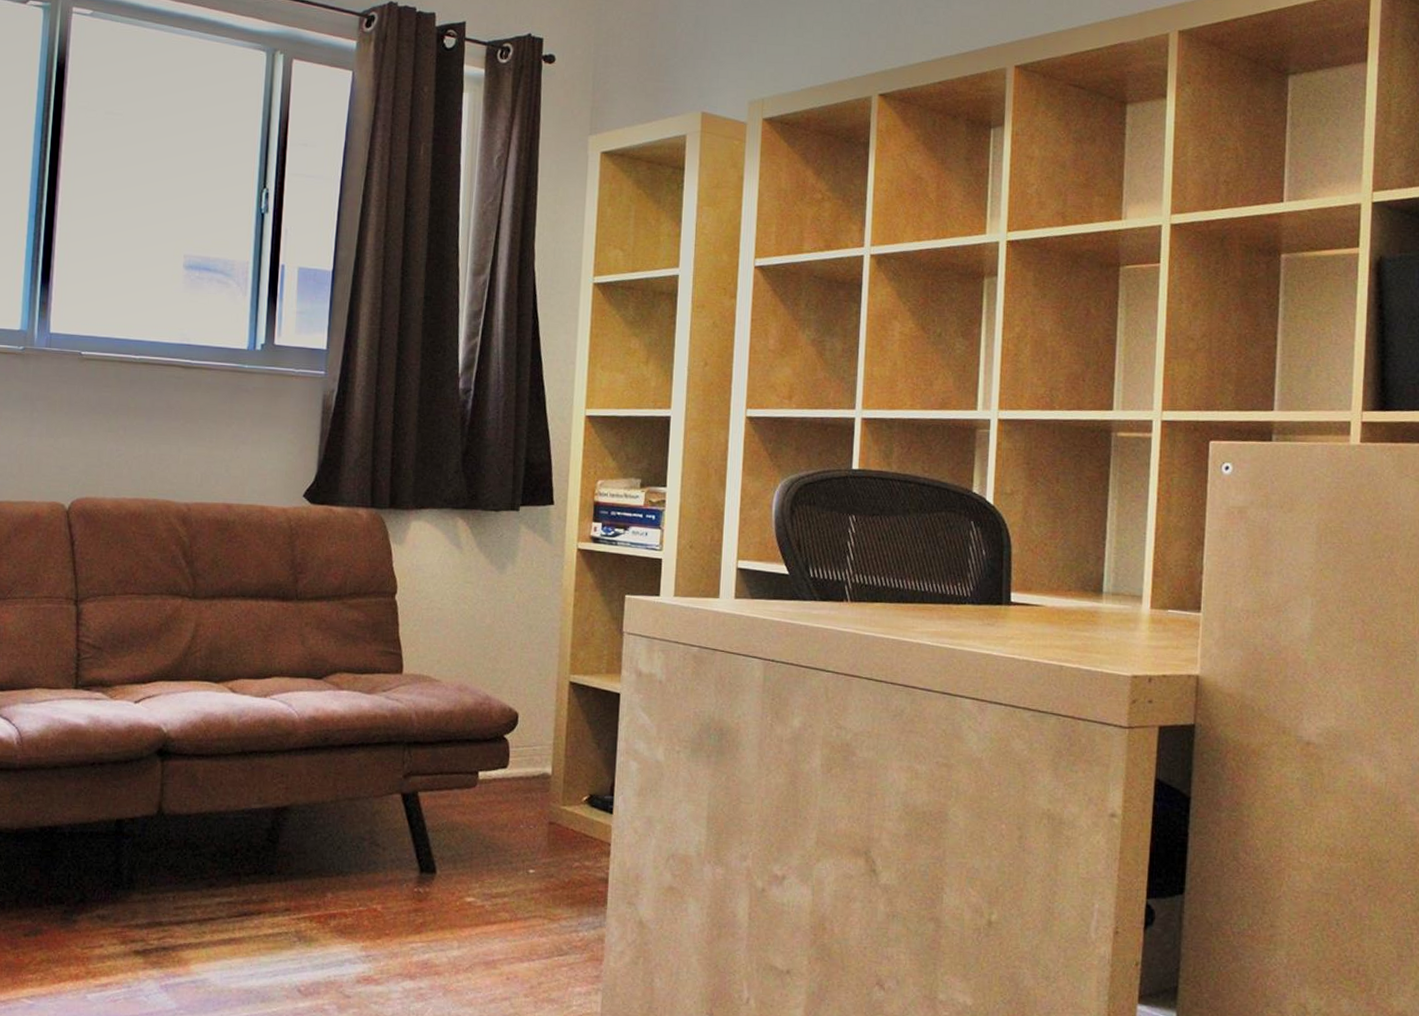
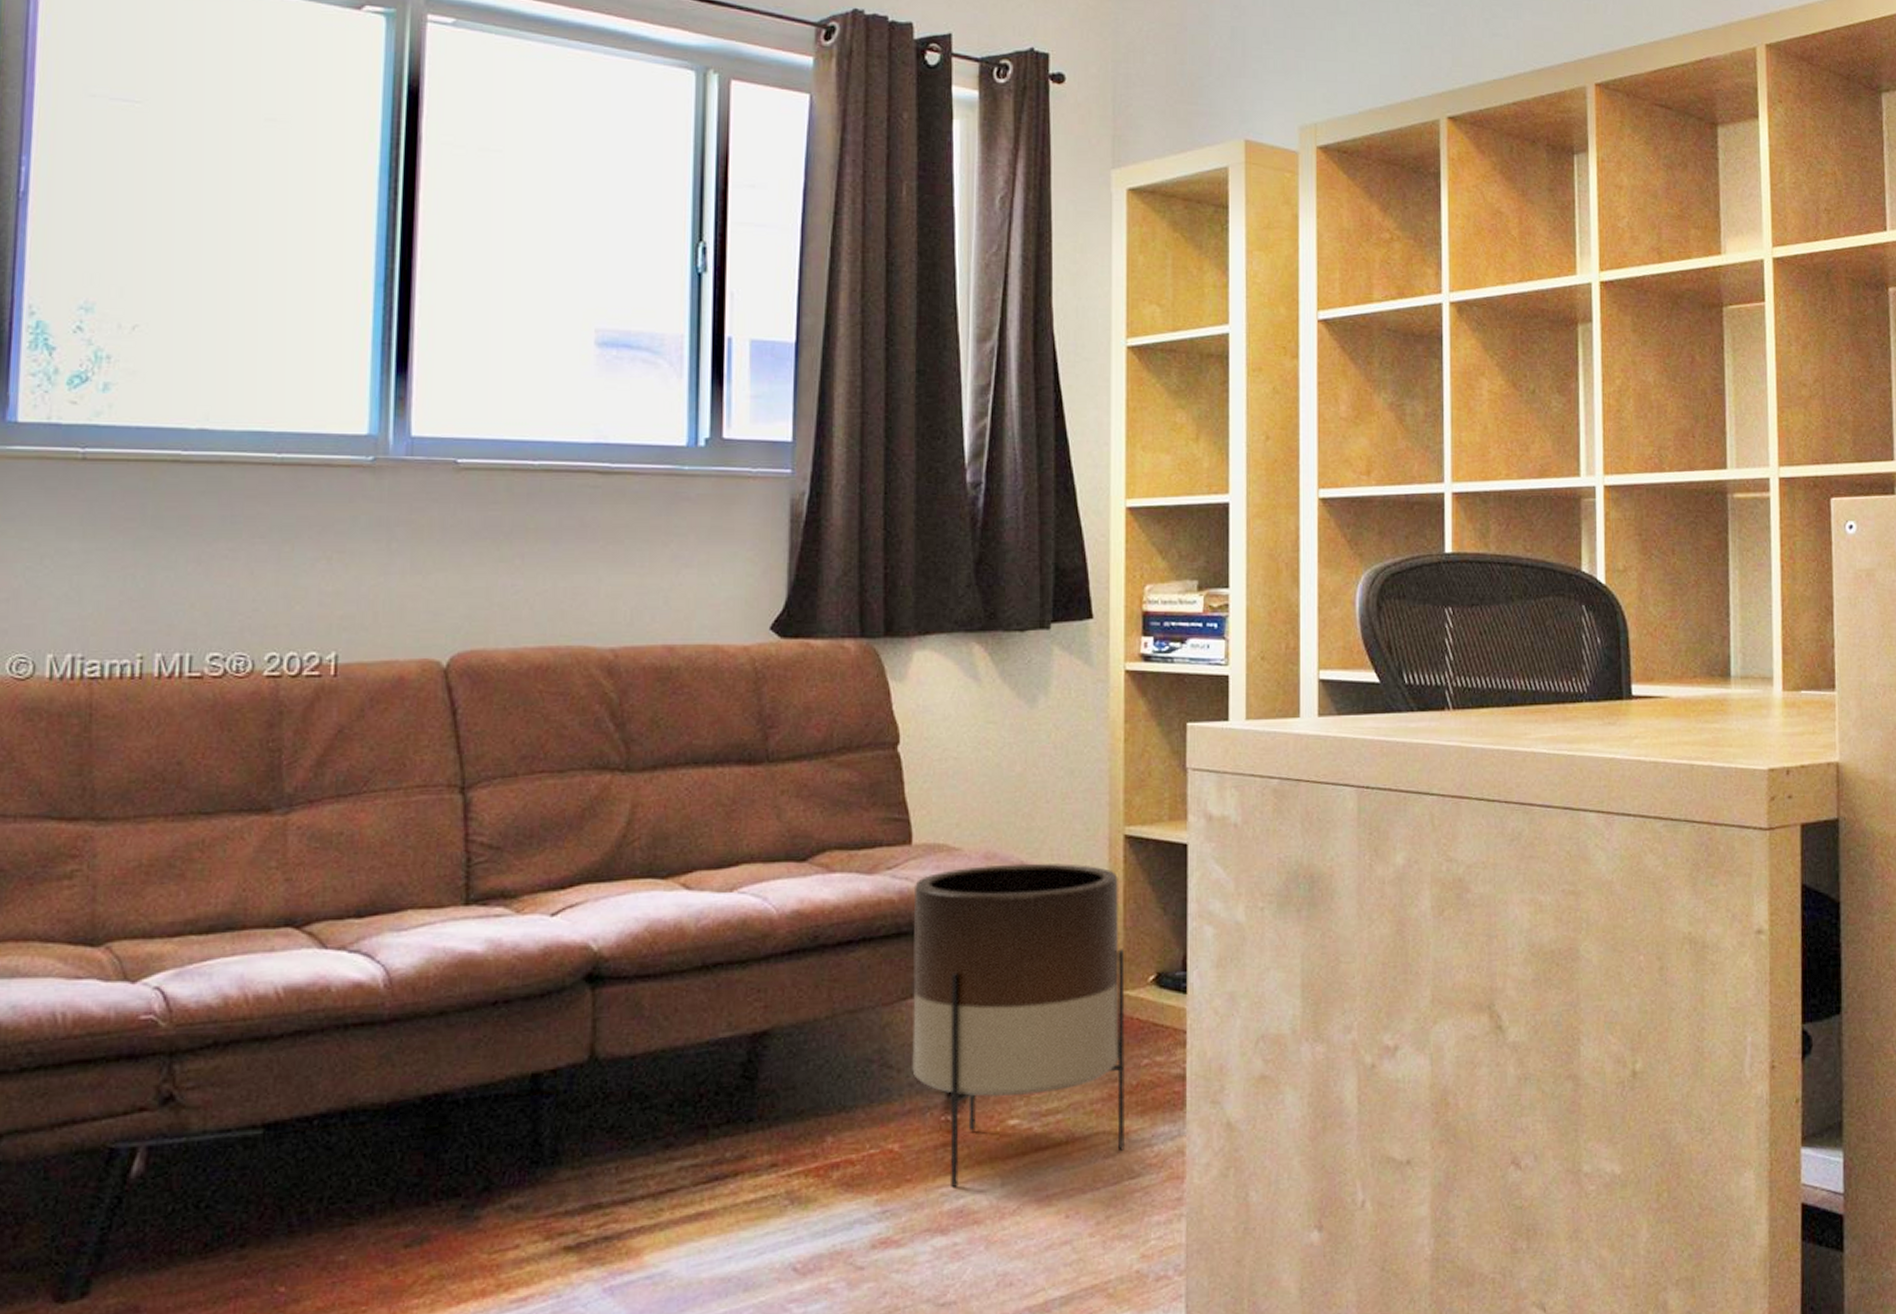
planter: none [394,695,565,945] -> present [912,863,1126,1188]

